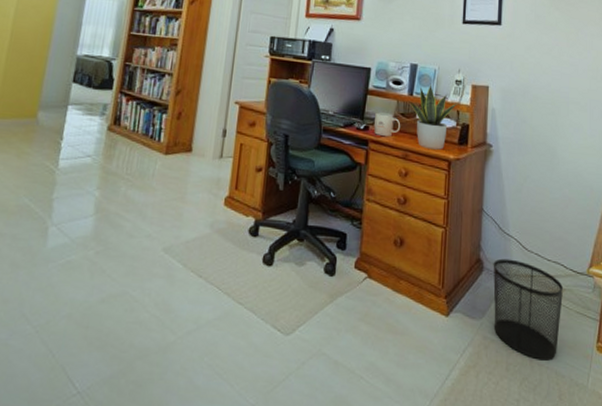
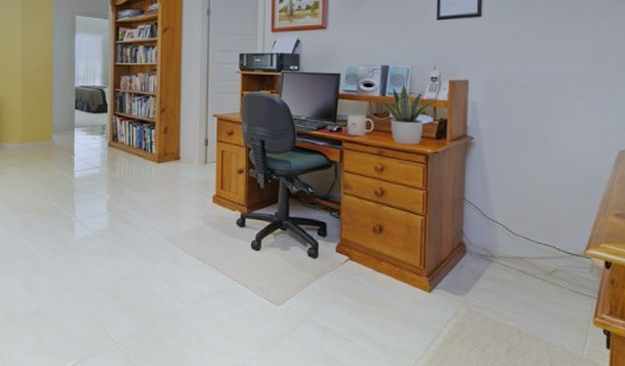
waste bin: present [493,258,564,361] -> none [476,242,556,332]

